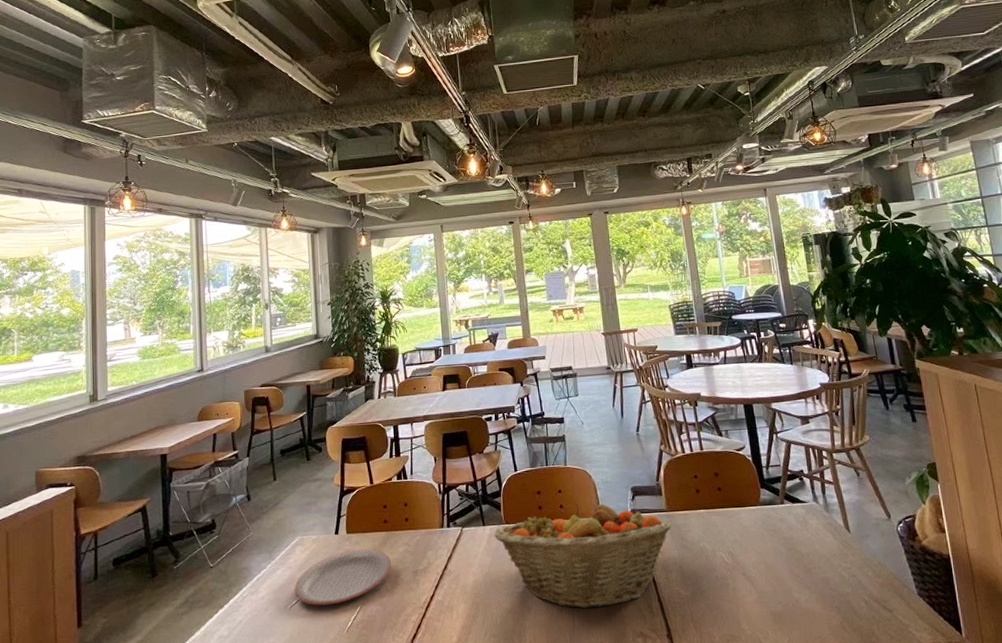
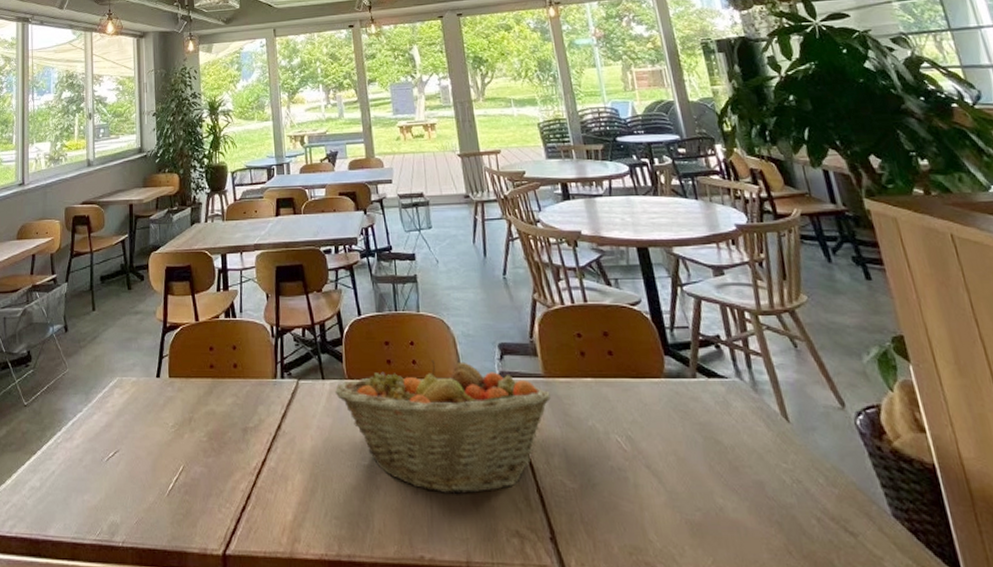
plate: present [294,548,392,606] -> none [112,397,218,462]

